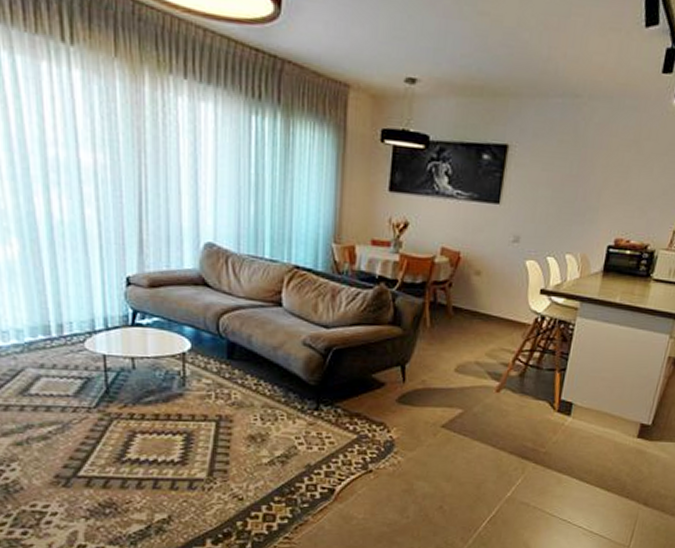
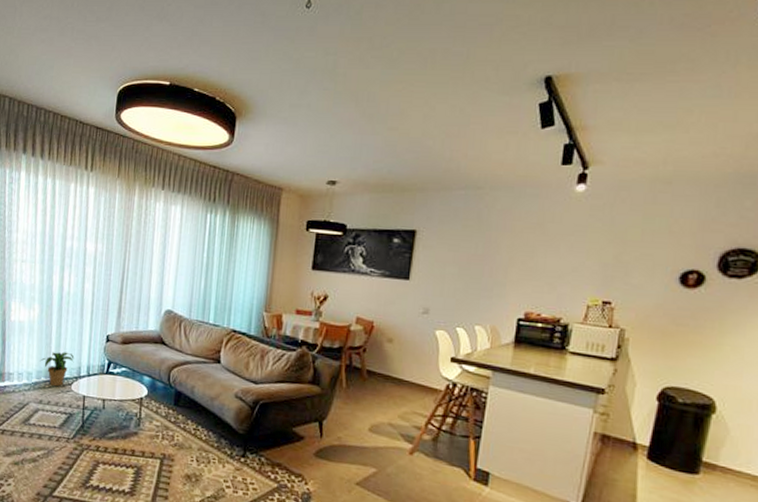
potted plant: none [32,300,83,346] -> present [40,352,75,387]

